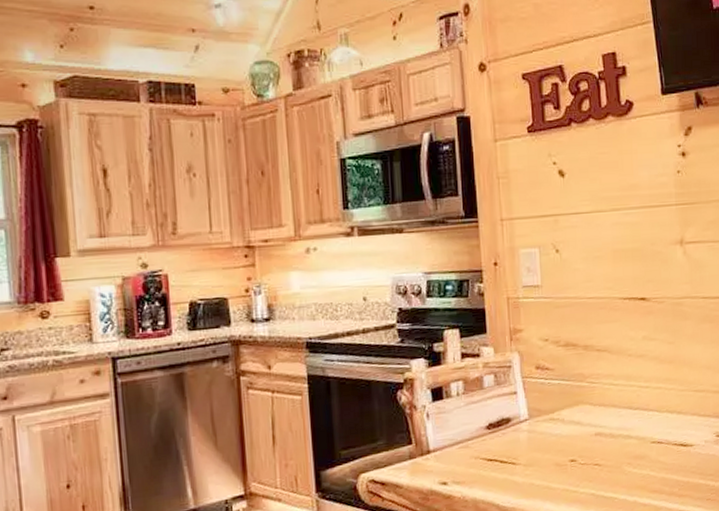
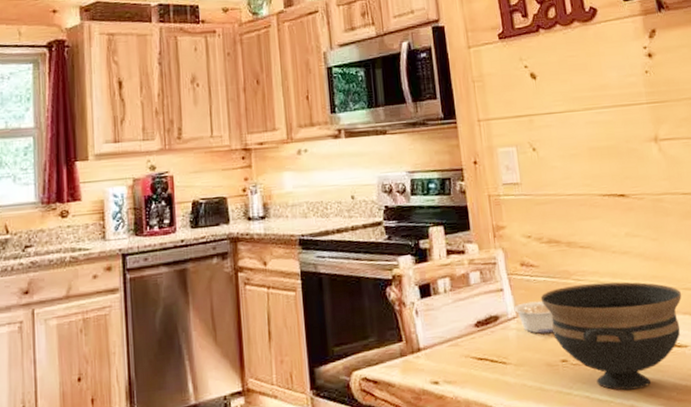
legume: none [526,403,565,435] -> present [514,300,554,334]
bowl: none [554,384,693,488] -> present [540,282,682,391]

